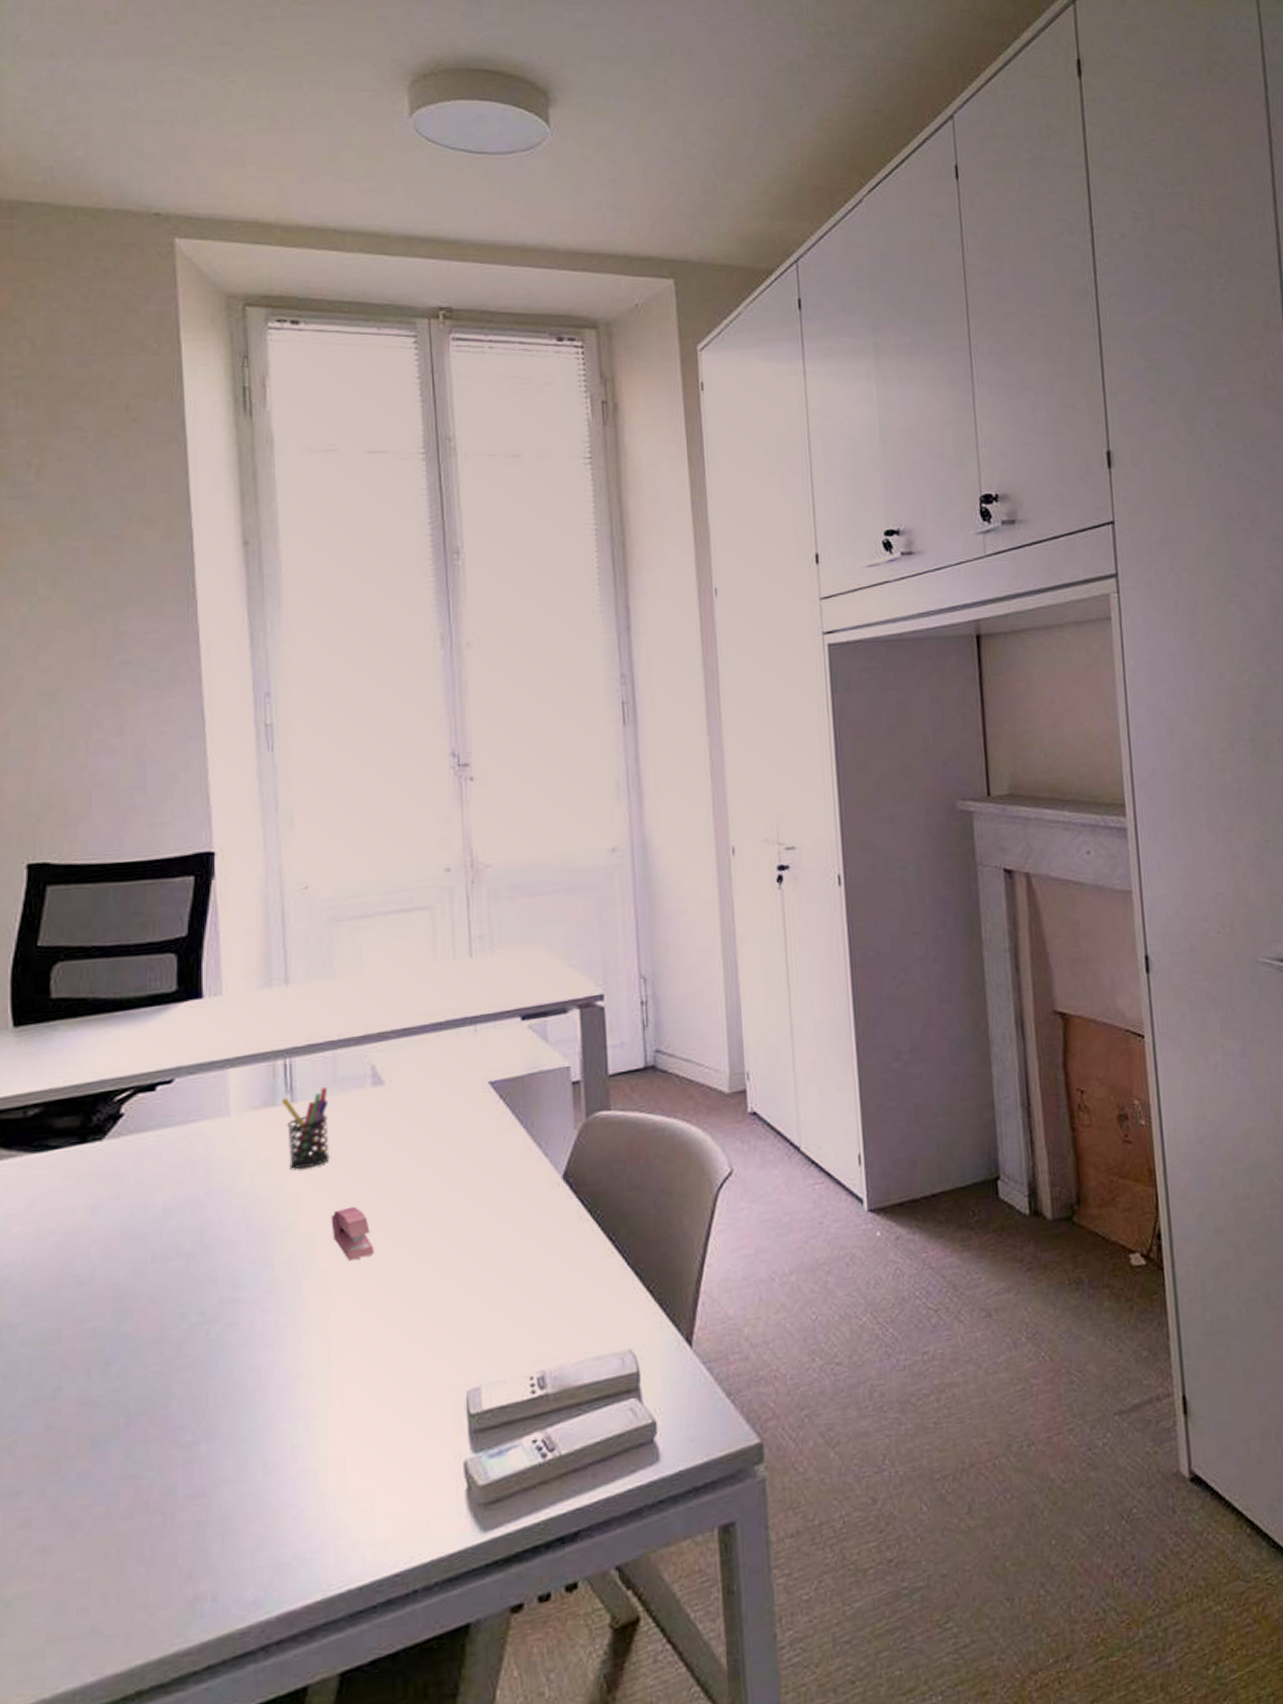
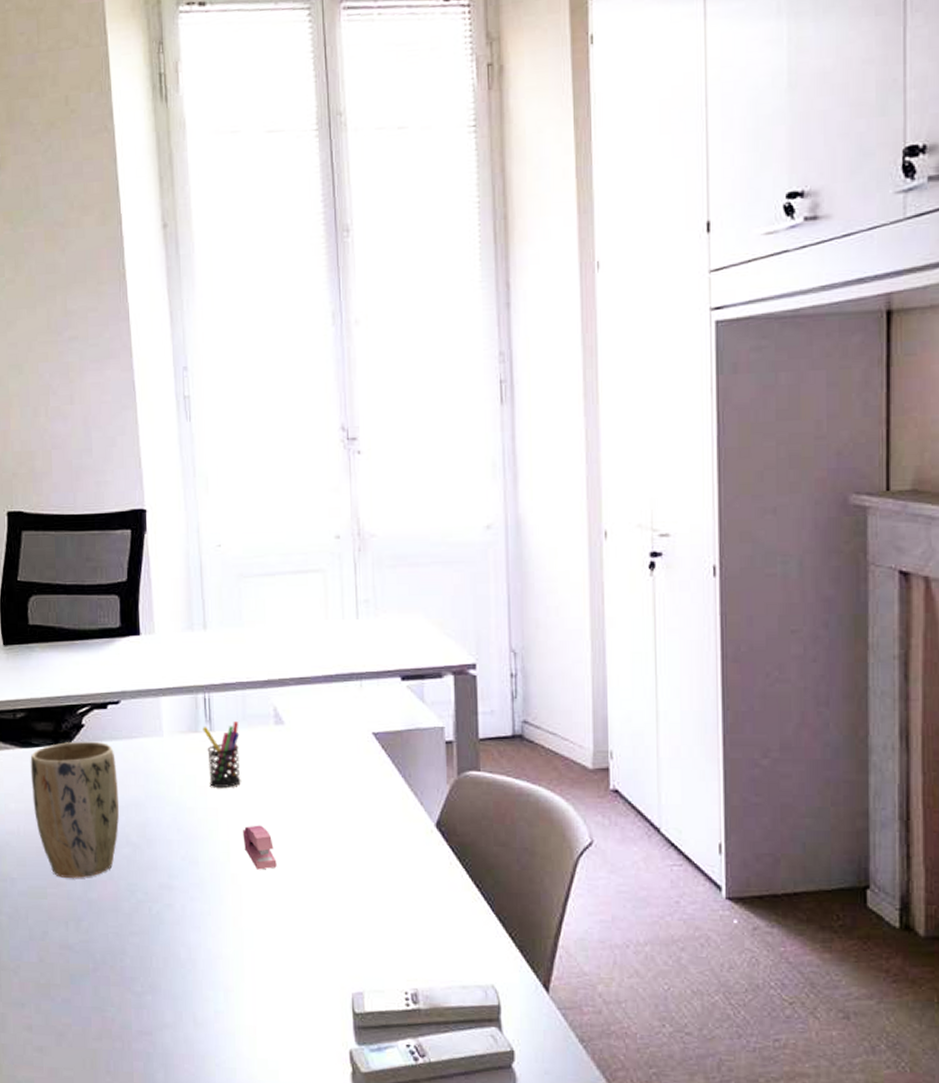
plant pot: none [45,1132,169,1313] -> present [30,741,120,878]

